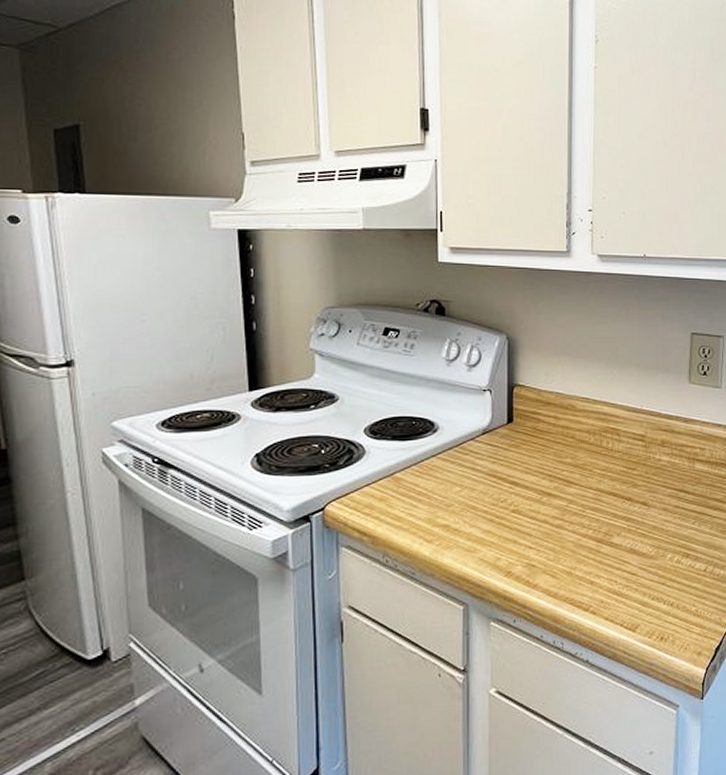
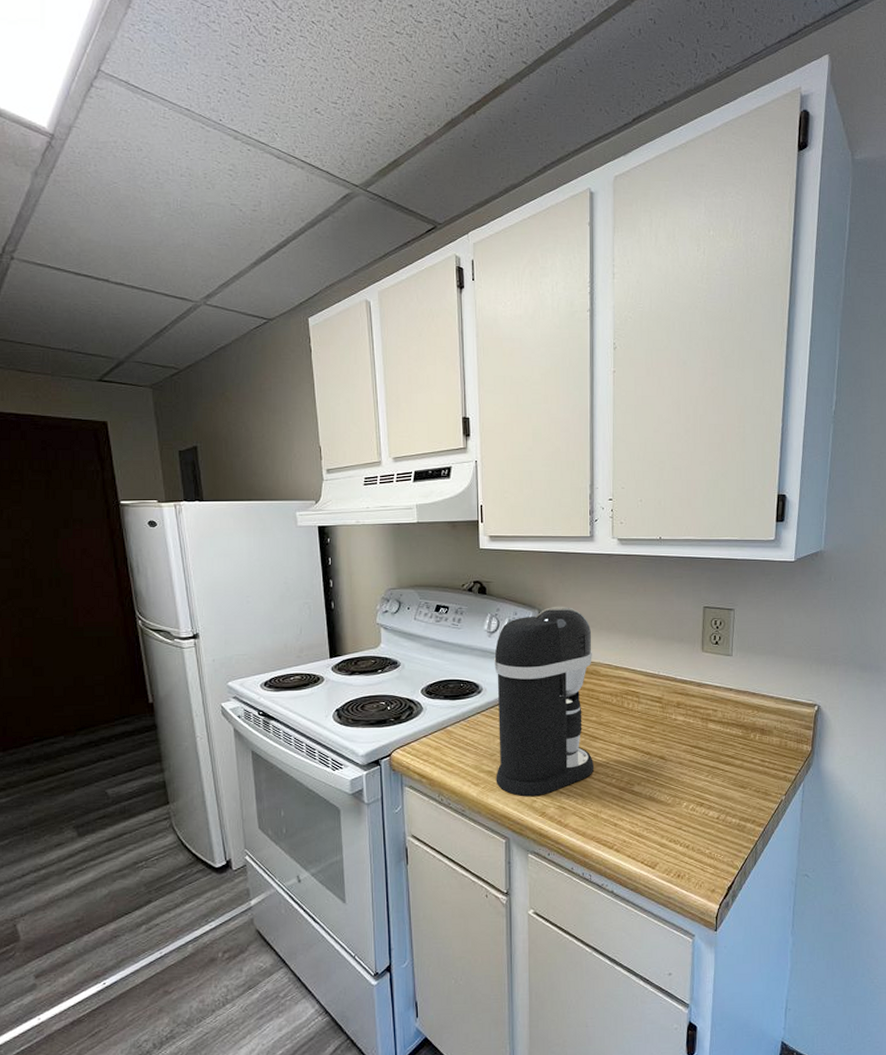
coffee maker: none [452,330,569,554] -> present [493,606,595,797]

